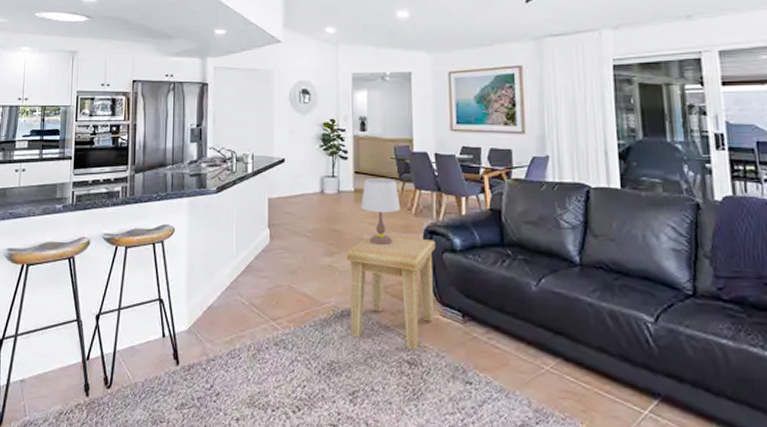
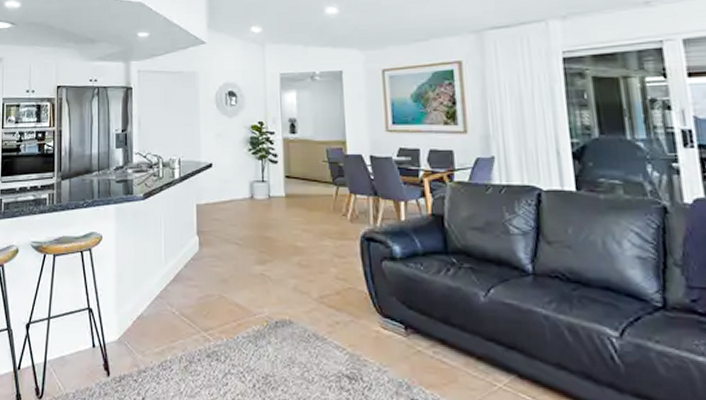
side table: present [346,233,436,350] -> none [279,240,374,364]
table lamp: present [360,177,400,245] -> none [292,182,334,252]

